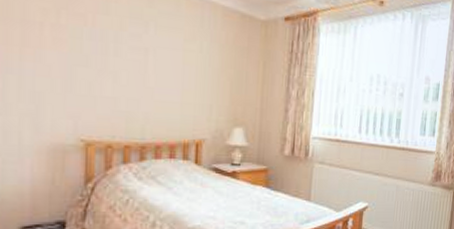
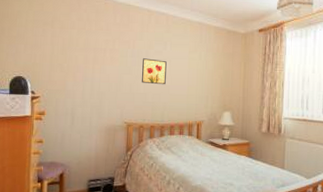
wall art: none [108,43,149,86] -> present [142,58,167,85]

